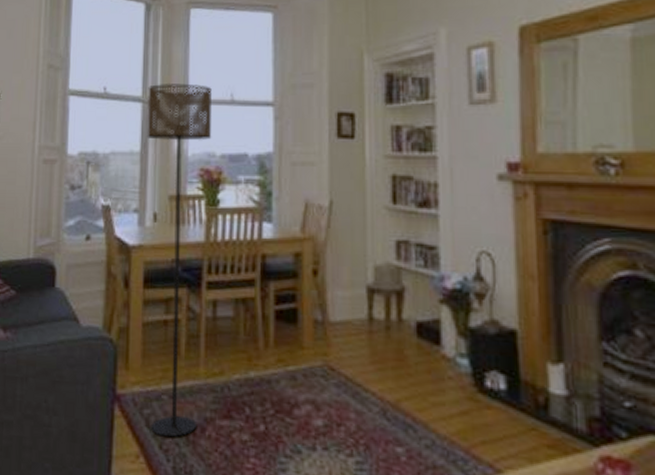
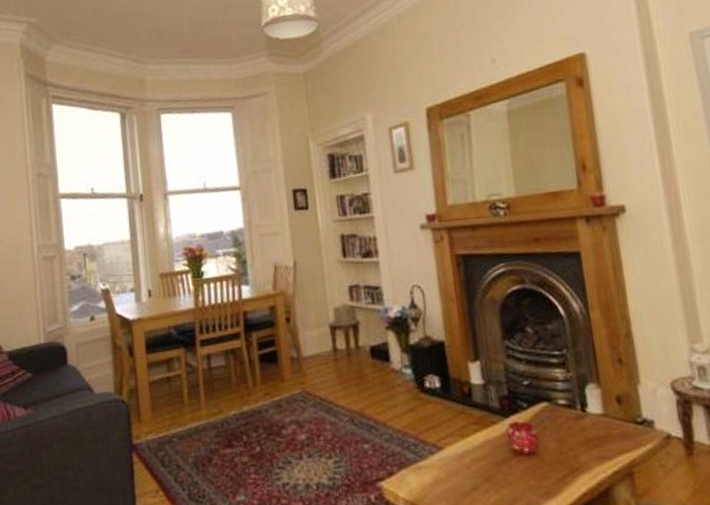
floor lamp: present [147,83,212,438] -> none [131,178,204,472]

